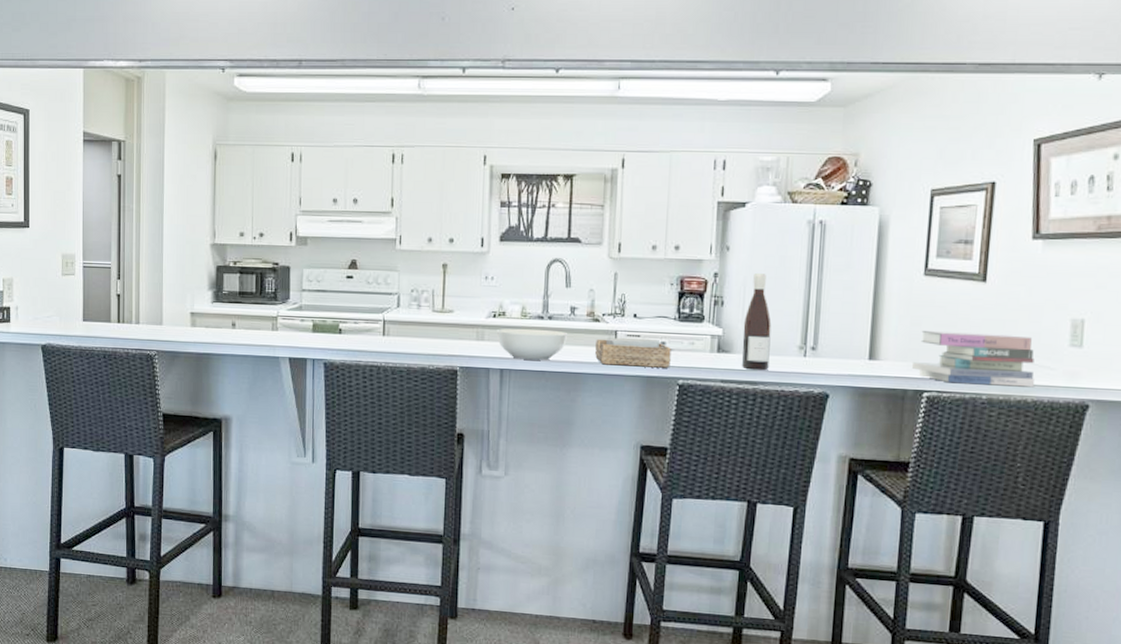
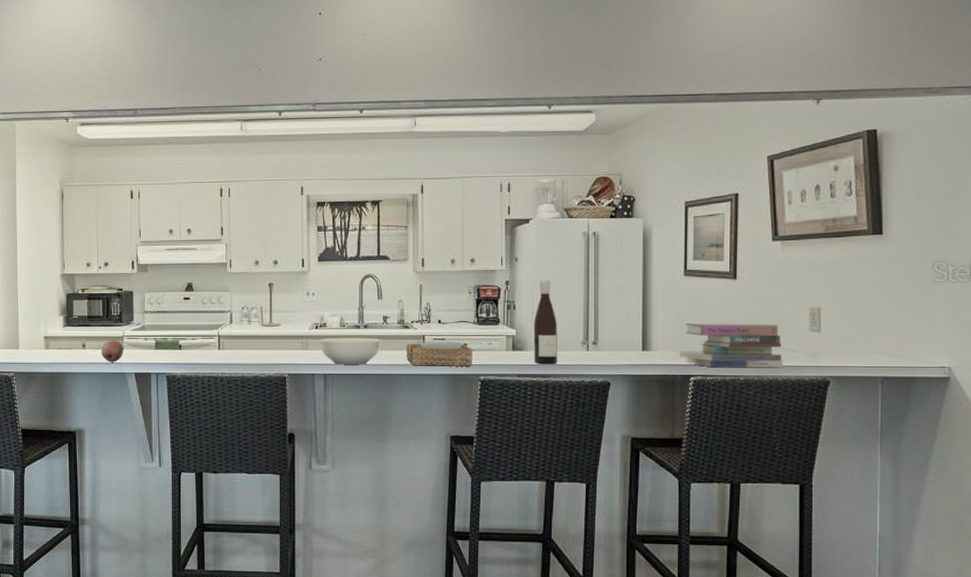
fruit: none [252,319,277,345] -> present [101,340,123,362]

